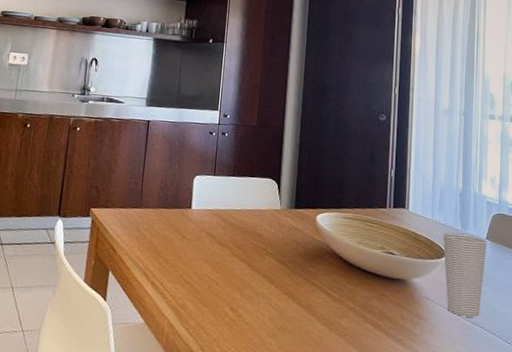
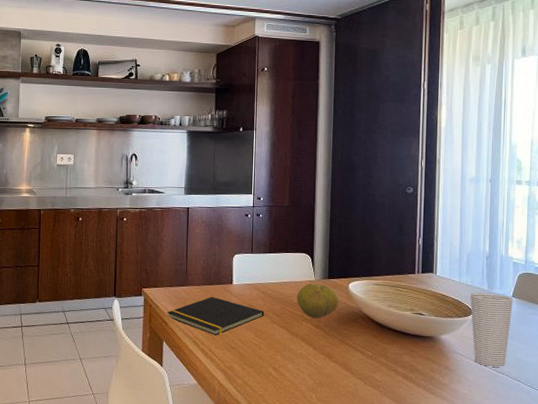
notepad: none [116,221,225,267] -> present [167,296,265,335]
fruit: none [259,212,306,253] -> present [296,283,339,319]

